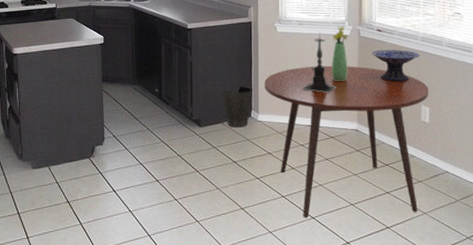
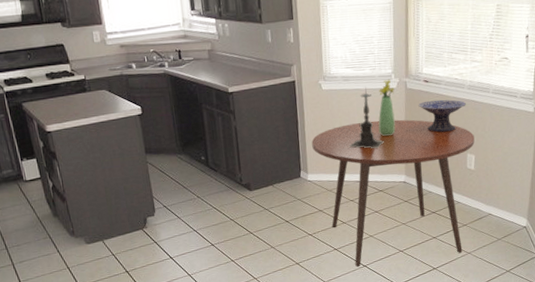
waste basket: present [221,86,253,128] -> none [268,147,301,189]

